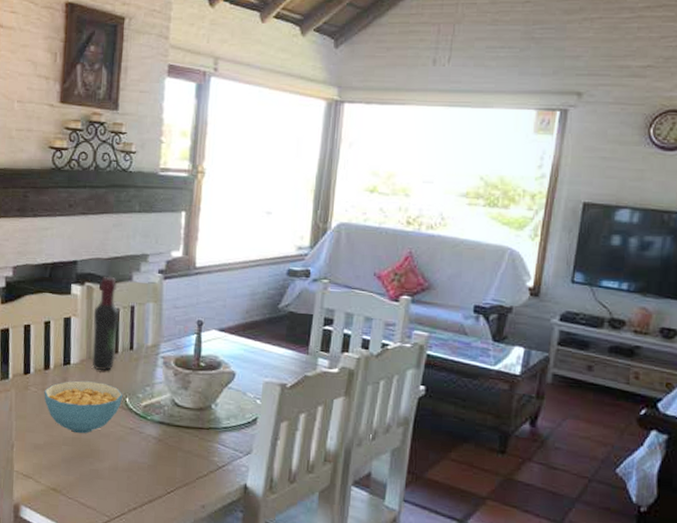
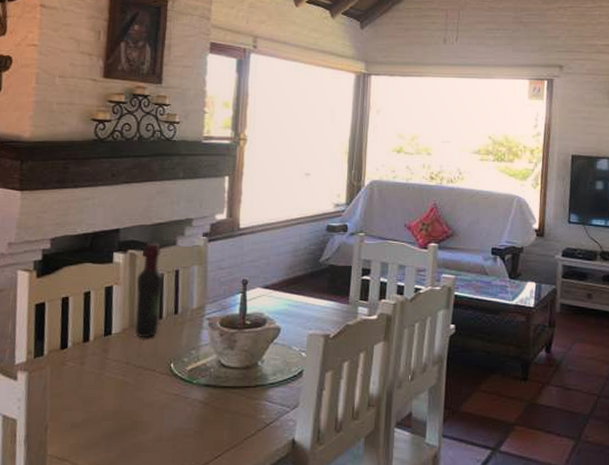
cereal bowl: present [44,381,123,434] -> none [82,350,168,406]

